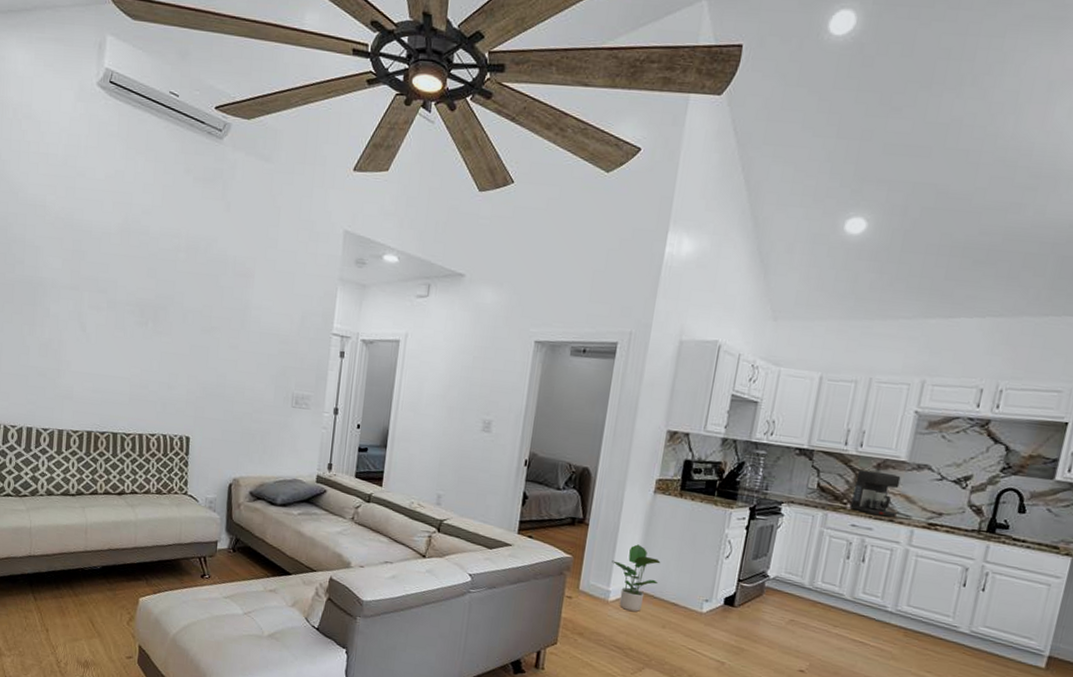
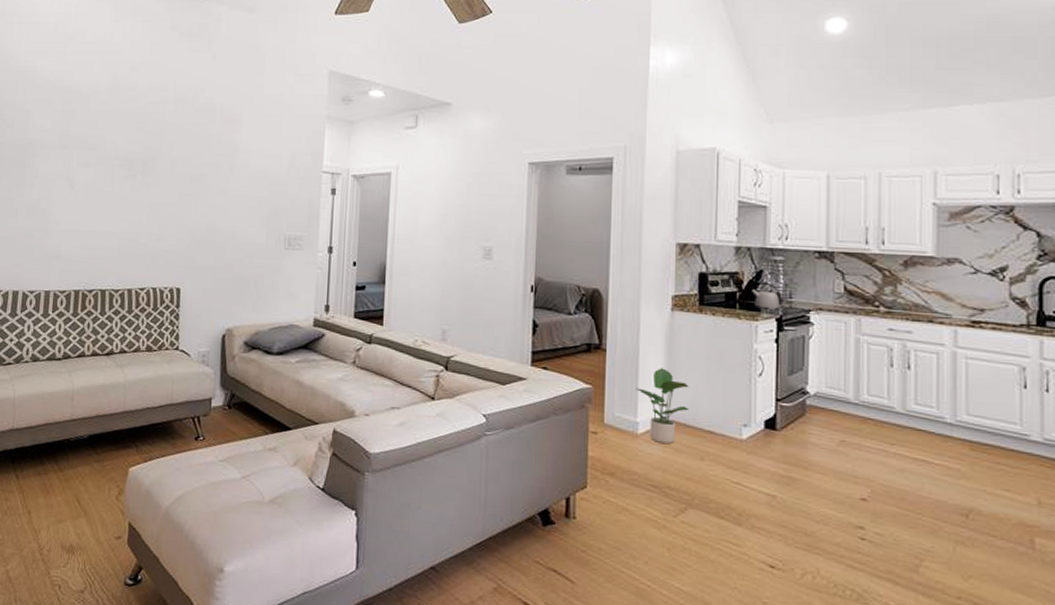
kettle: none [731,473,759,499] -> present [752,282,782,310]
coffee maker: present [849,469,901,518] -> none [883,268,935,318]

